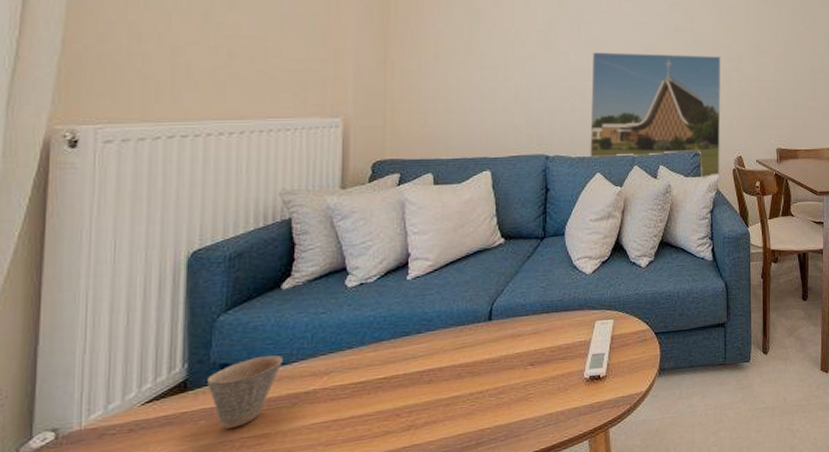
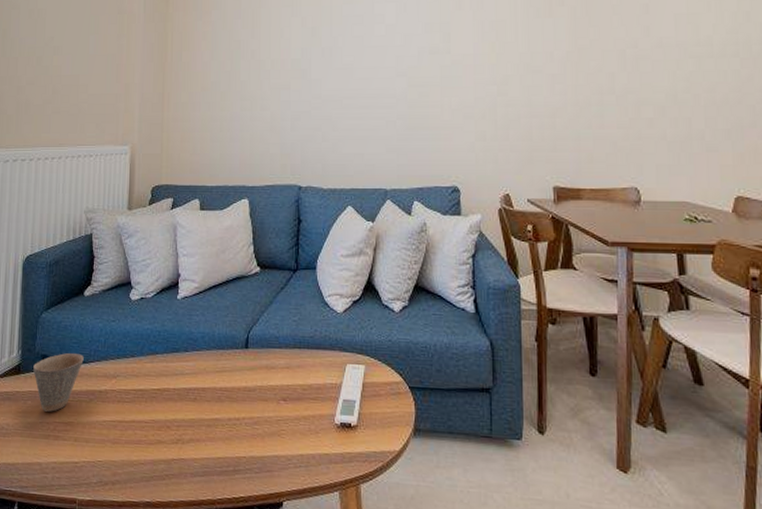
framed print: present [590,52,721,177] -> none [341,78,484,216]

